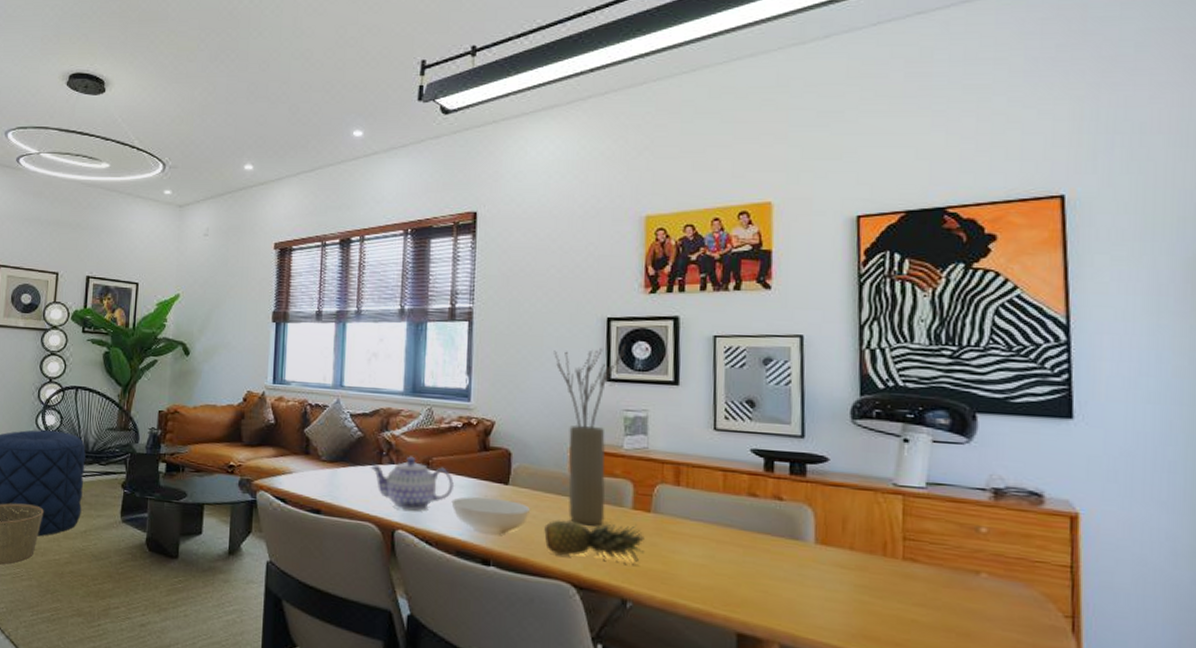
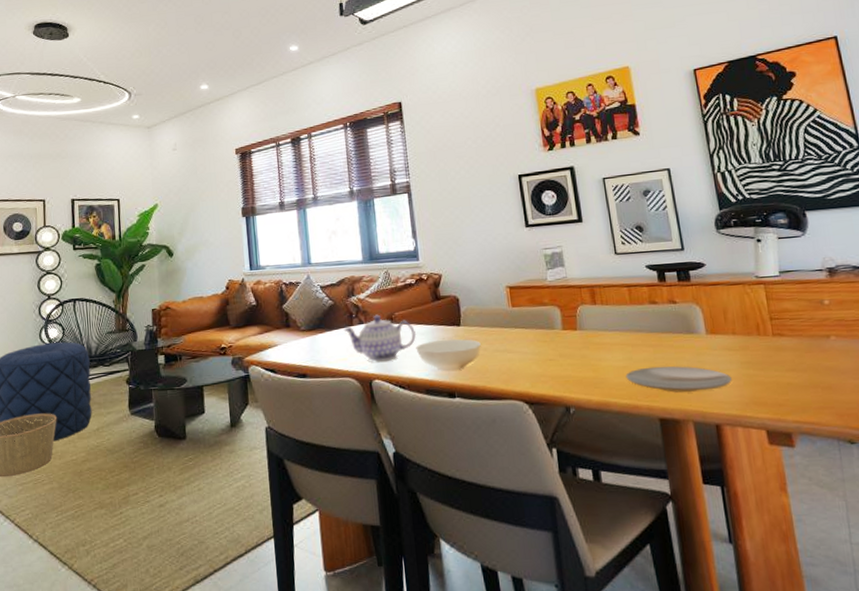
fruit: present [544,520,645,564] -> none [495,342,577,379]
vase: present [554,343,627,526] -> none [480,194,542,350]
plate: none [702,570,839,611] -> present [625,366,732,393]

